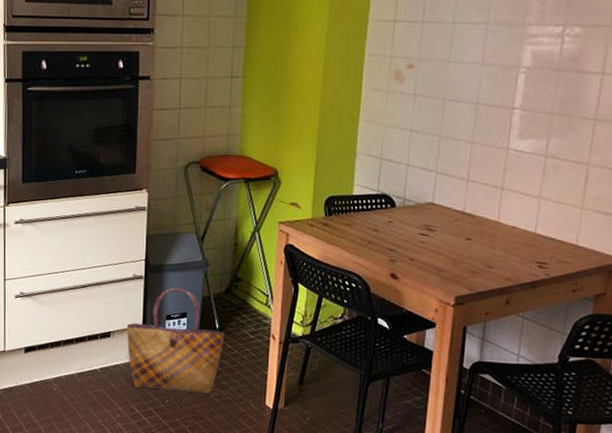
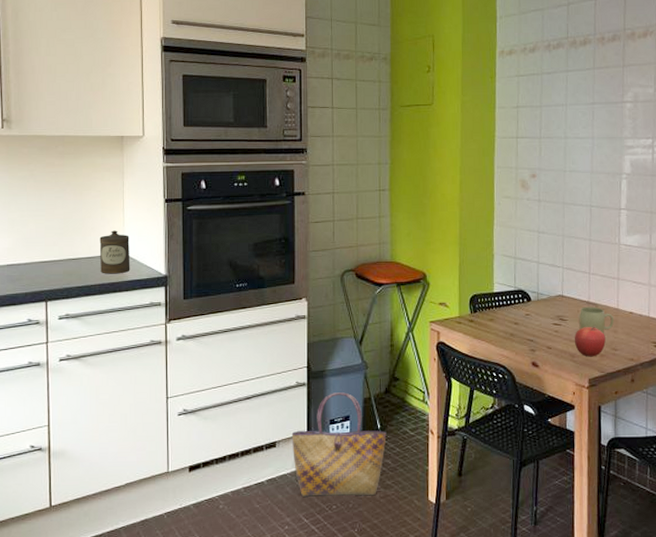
fruit: none [442,239,480,273] -> present [574,326,606,357]
mug: none [449,217,492,248] -> present [579,306,614,334]

